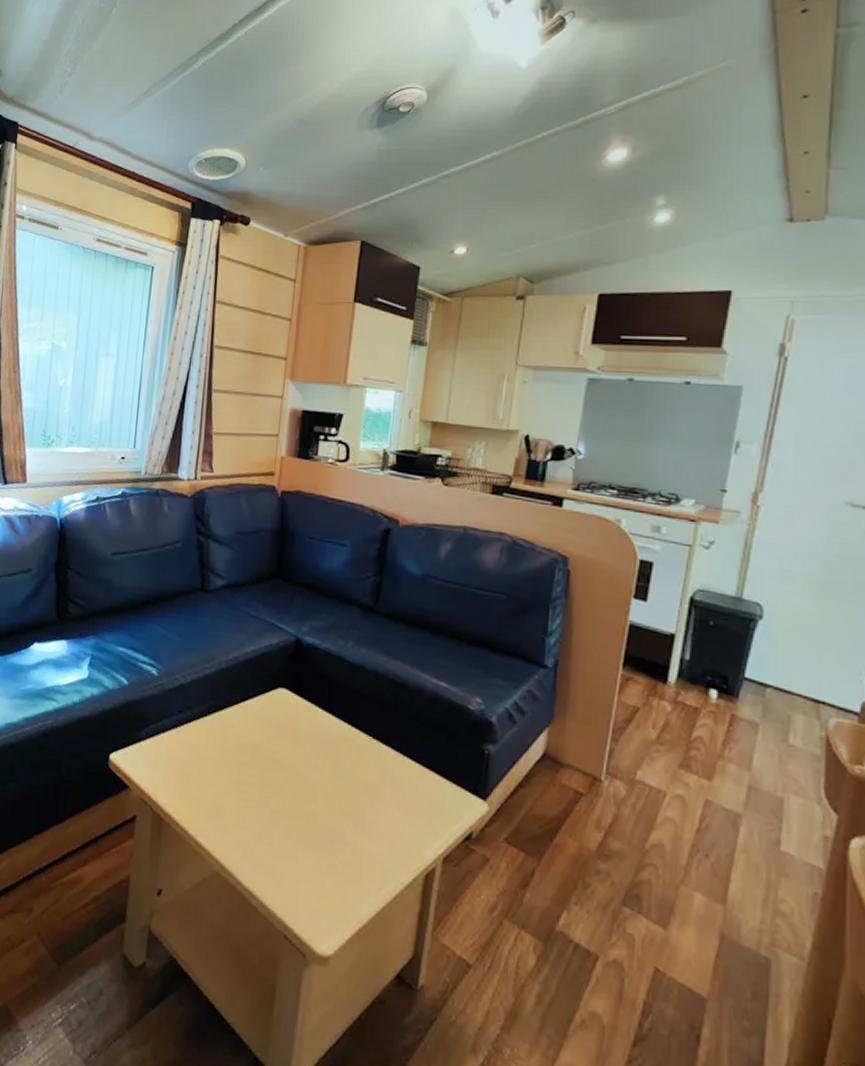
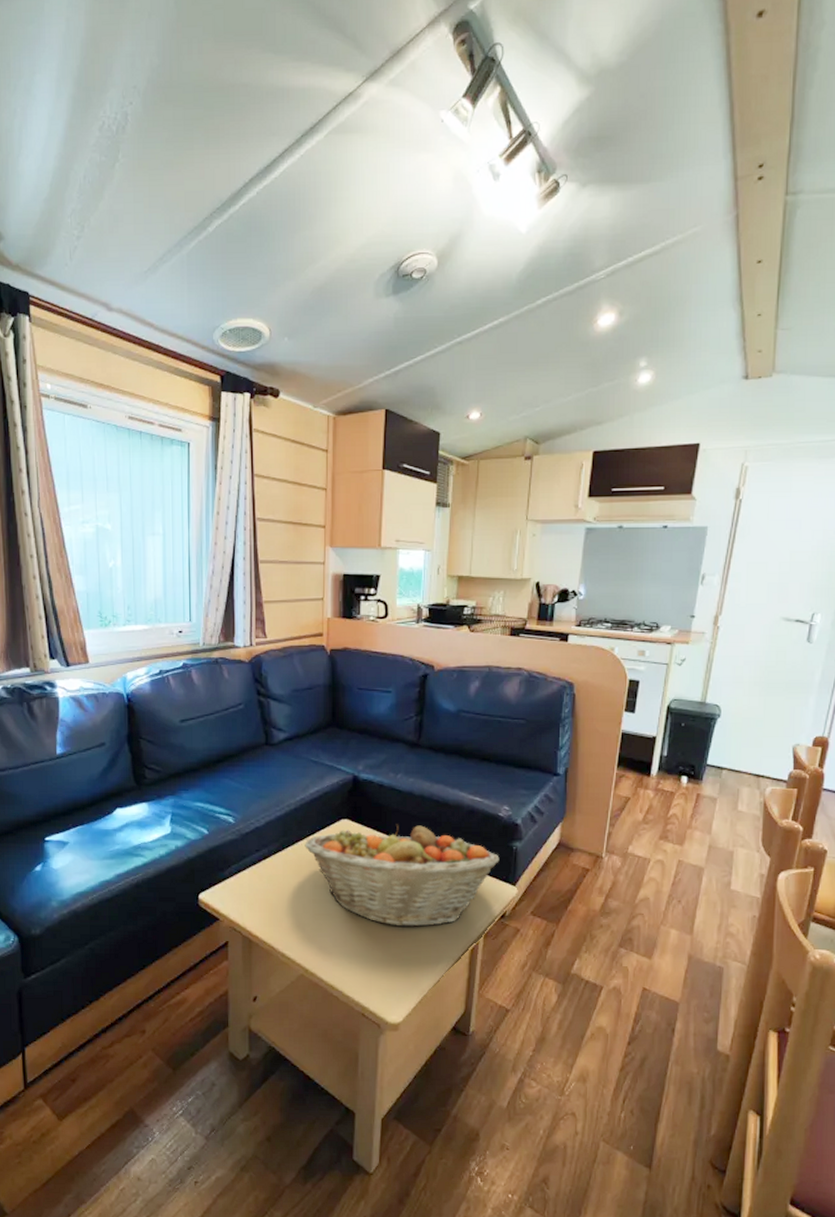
fruit basket: none [233,700,467,837] -> present [305,824,500,928]

